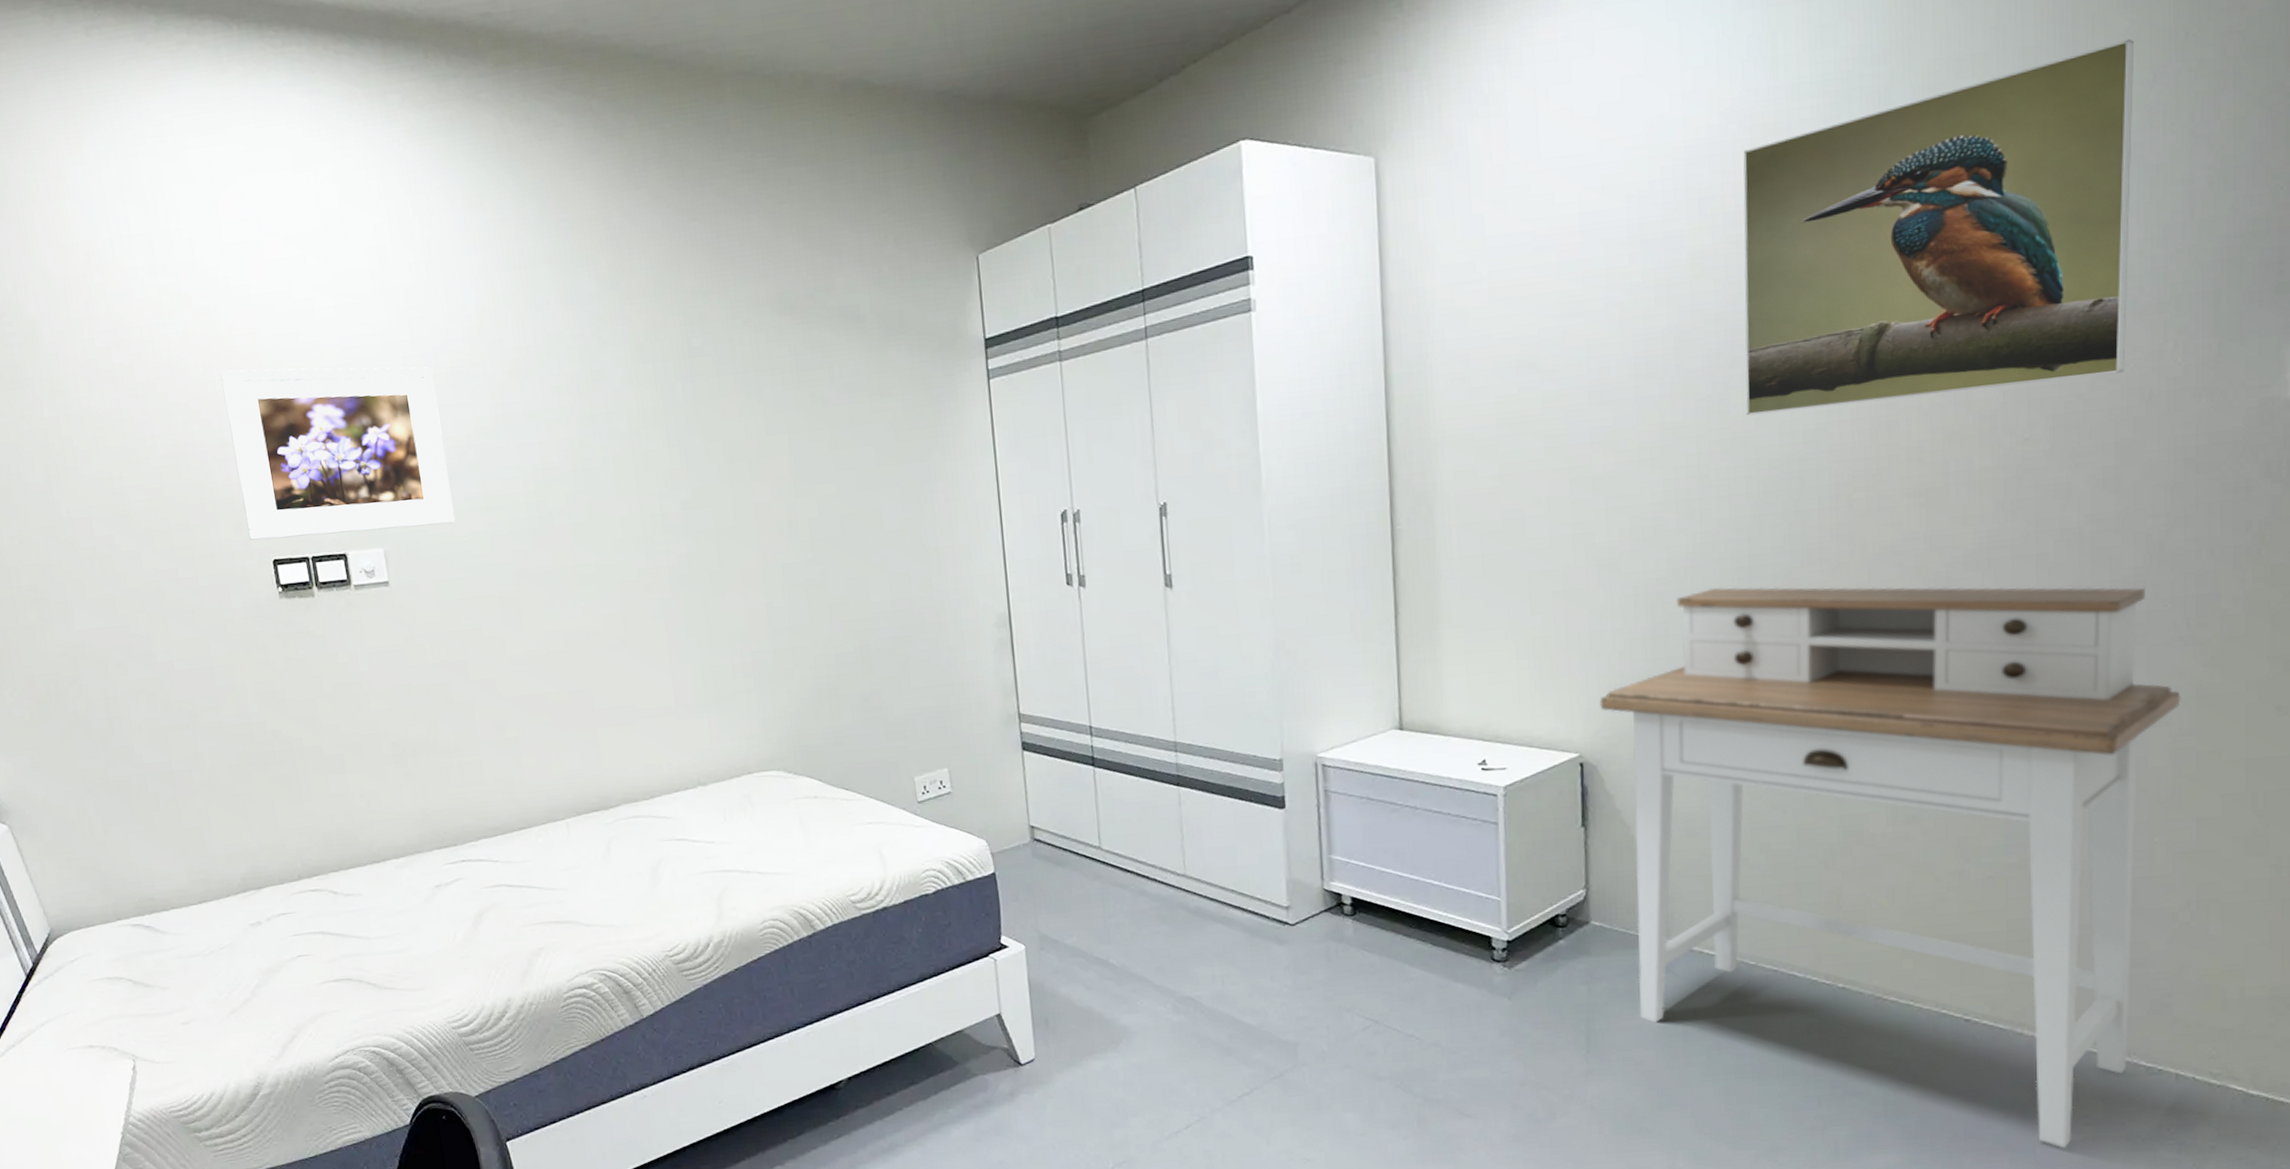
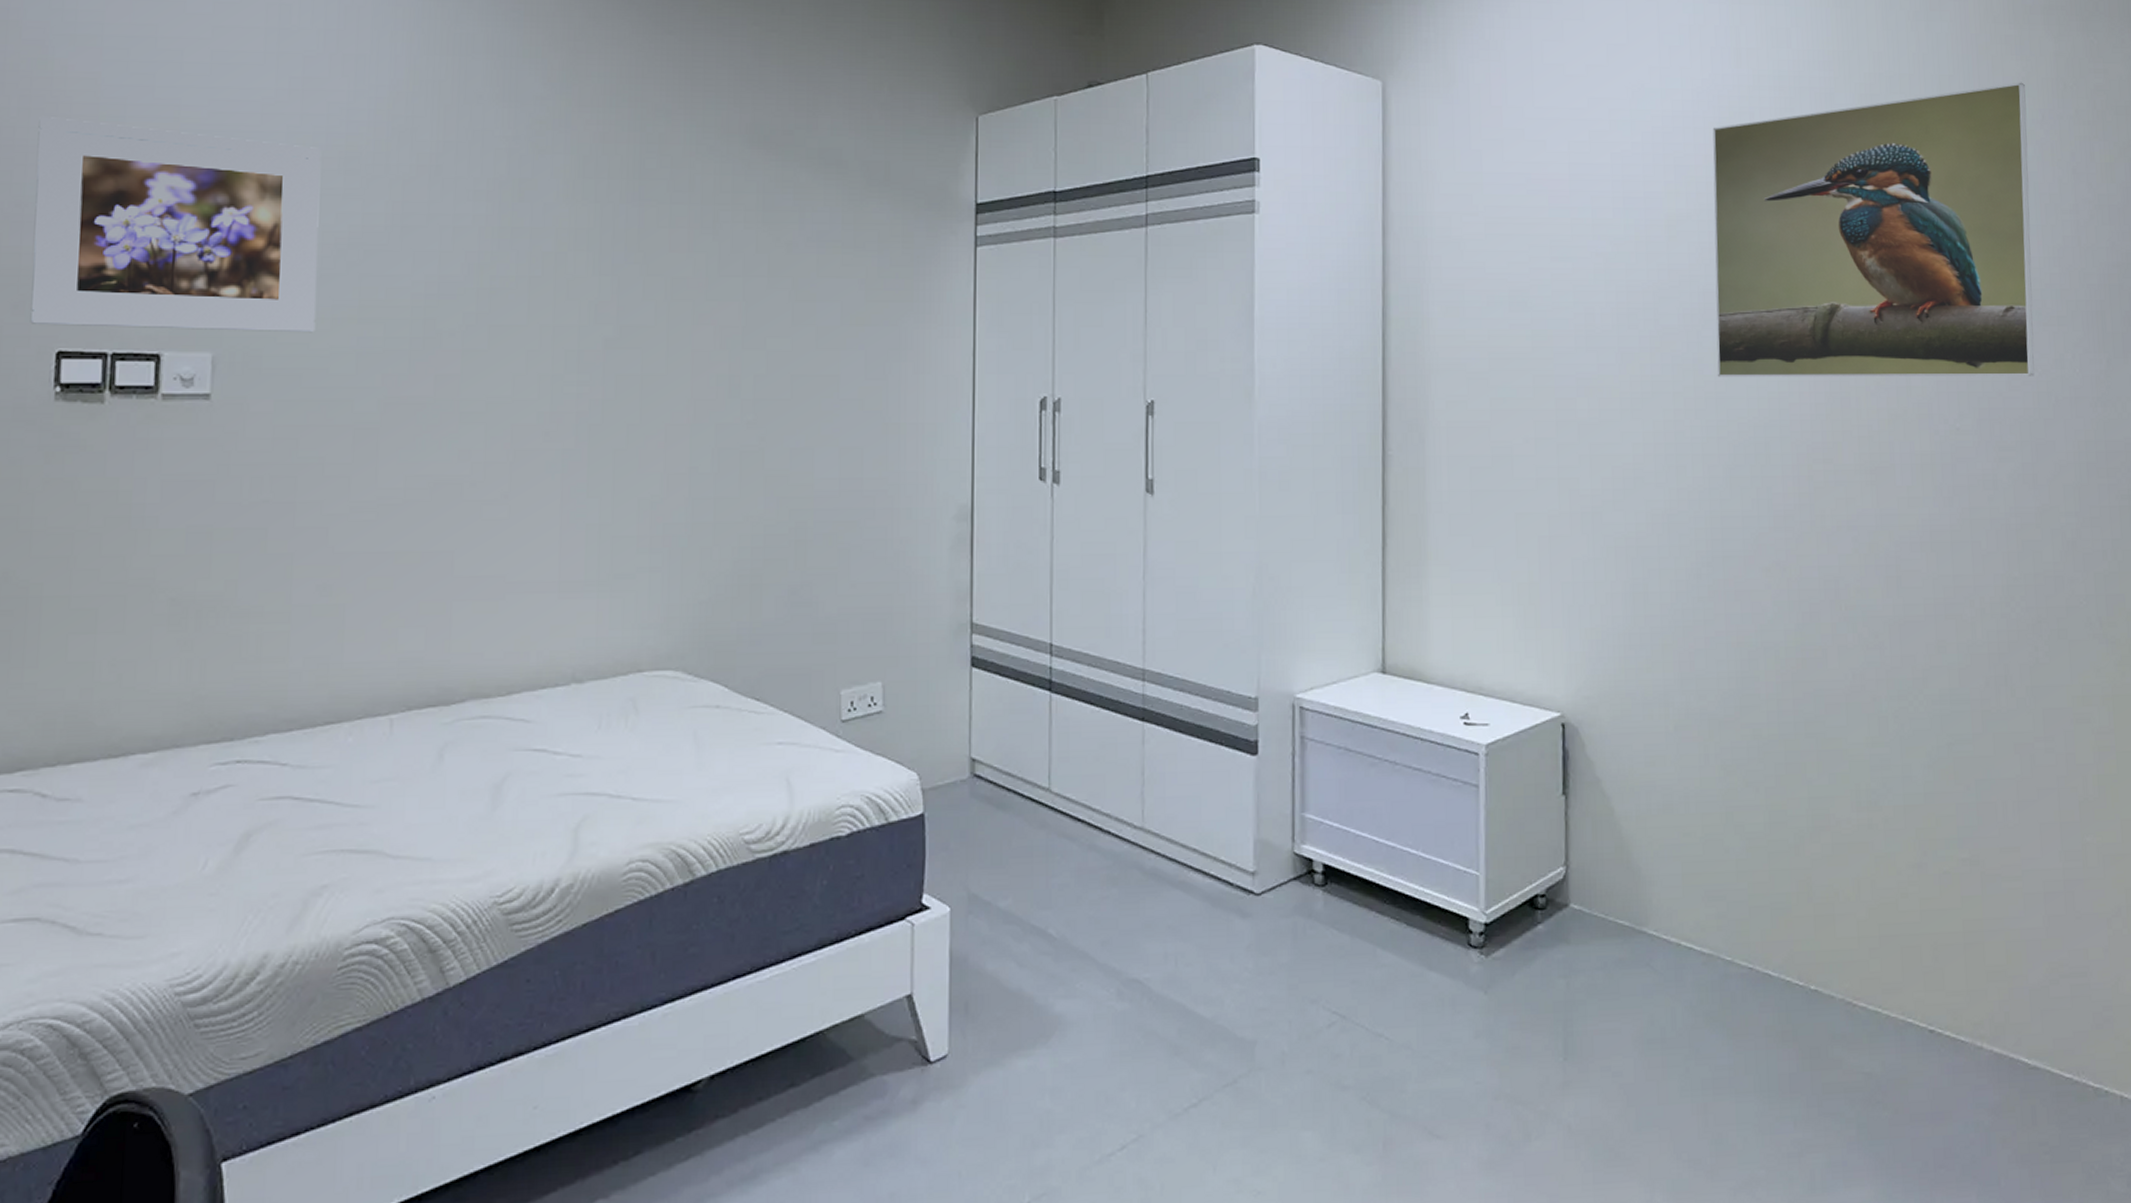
desk: present [1599,587,2181,1149] -> none [1581,546,2100,1181]

